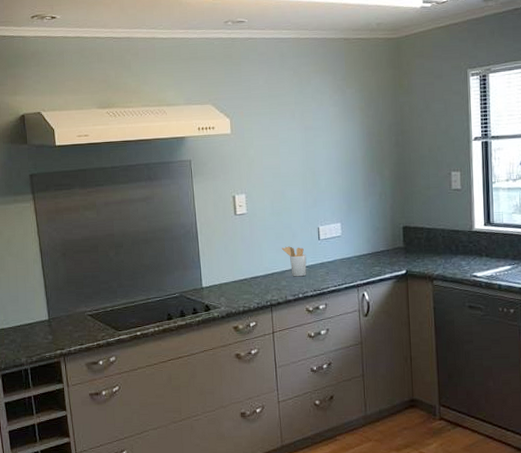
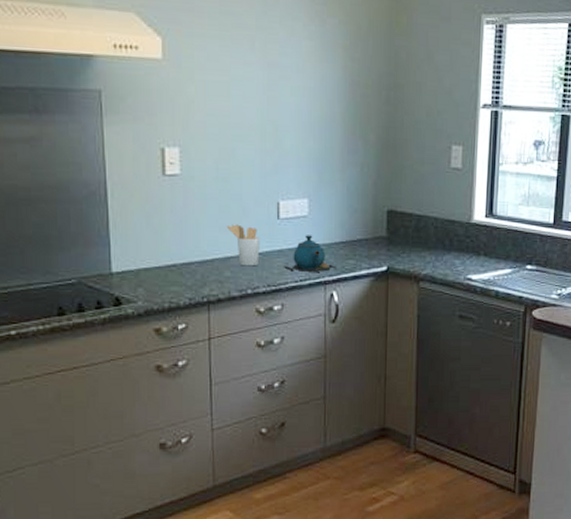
teapot: none [326,250,366,279] -> present [284,235,337,273]

